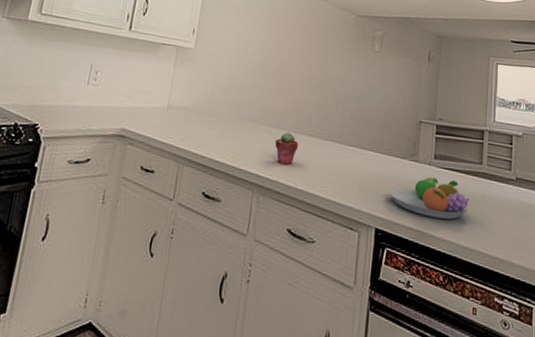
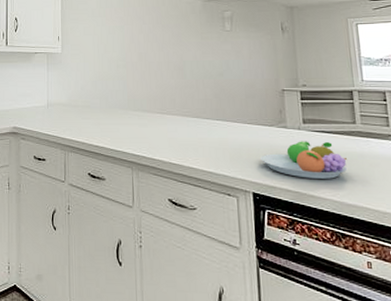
potted succulent: present [275,132,299,166] -> none [145,114,167,144]

